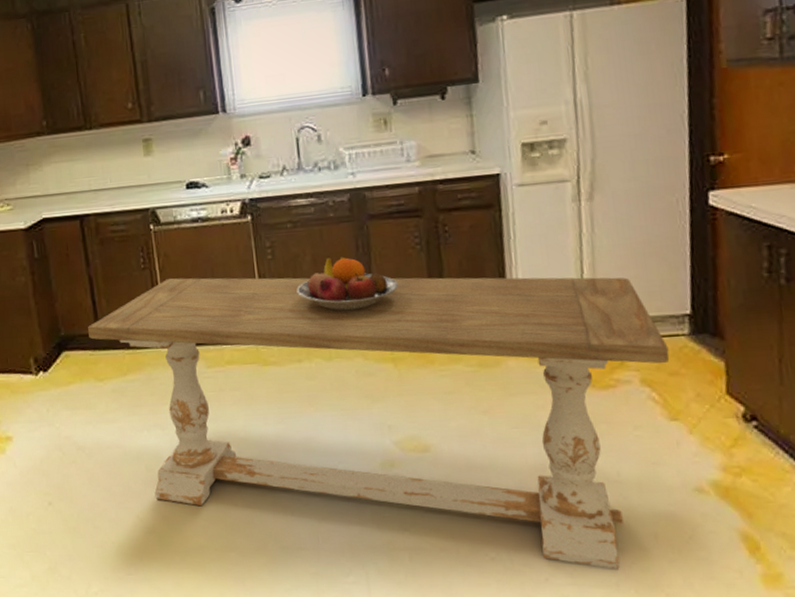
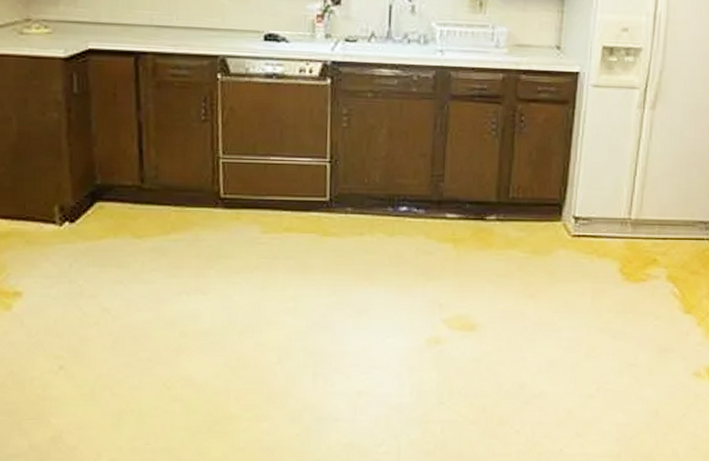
dining table: present [88,277,670,569] -> none [130,134,694,441]
fruit bowl: present [296,256,398,311] -> none [368,132,469,189]

